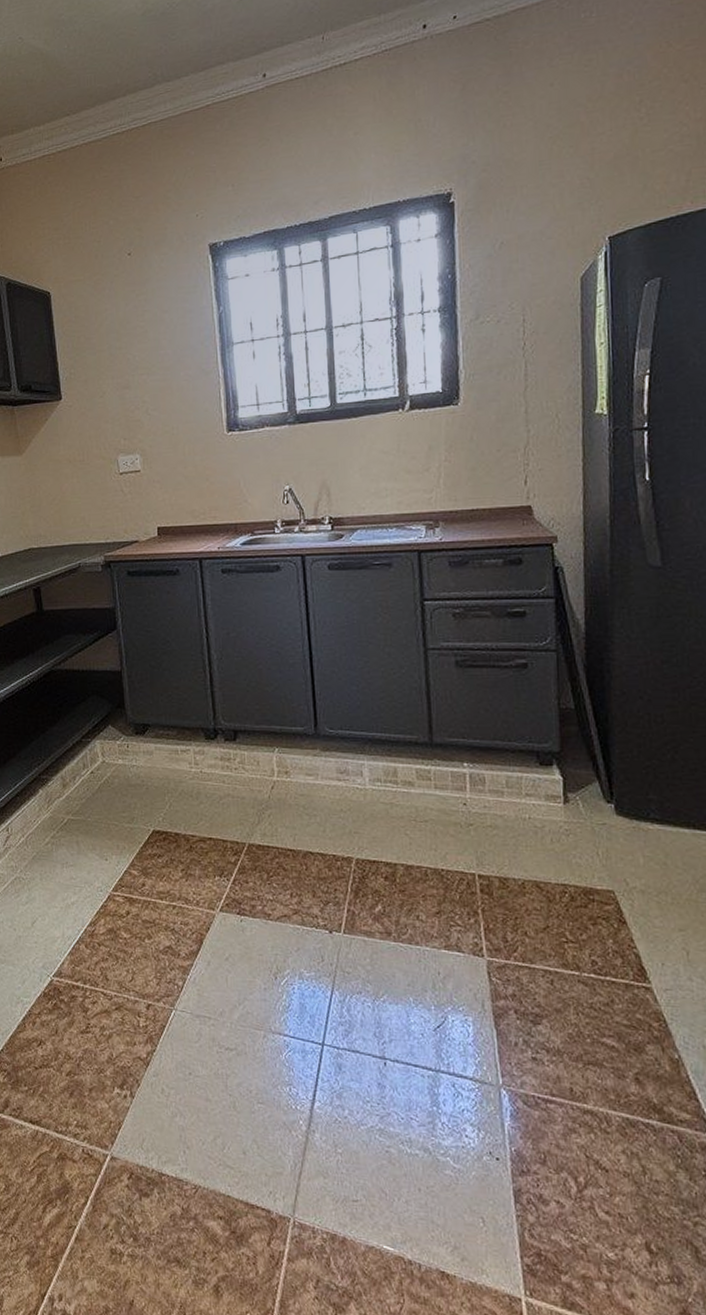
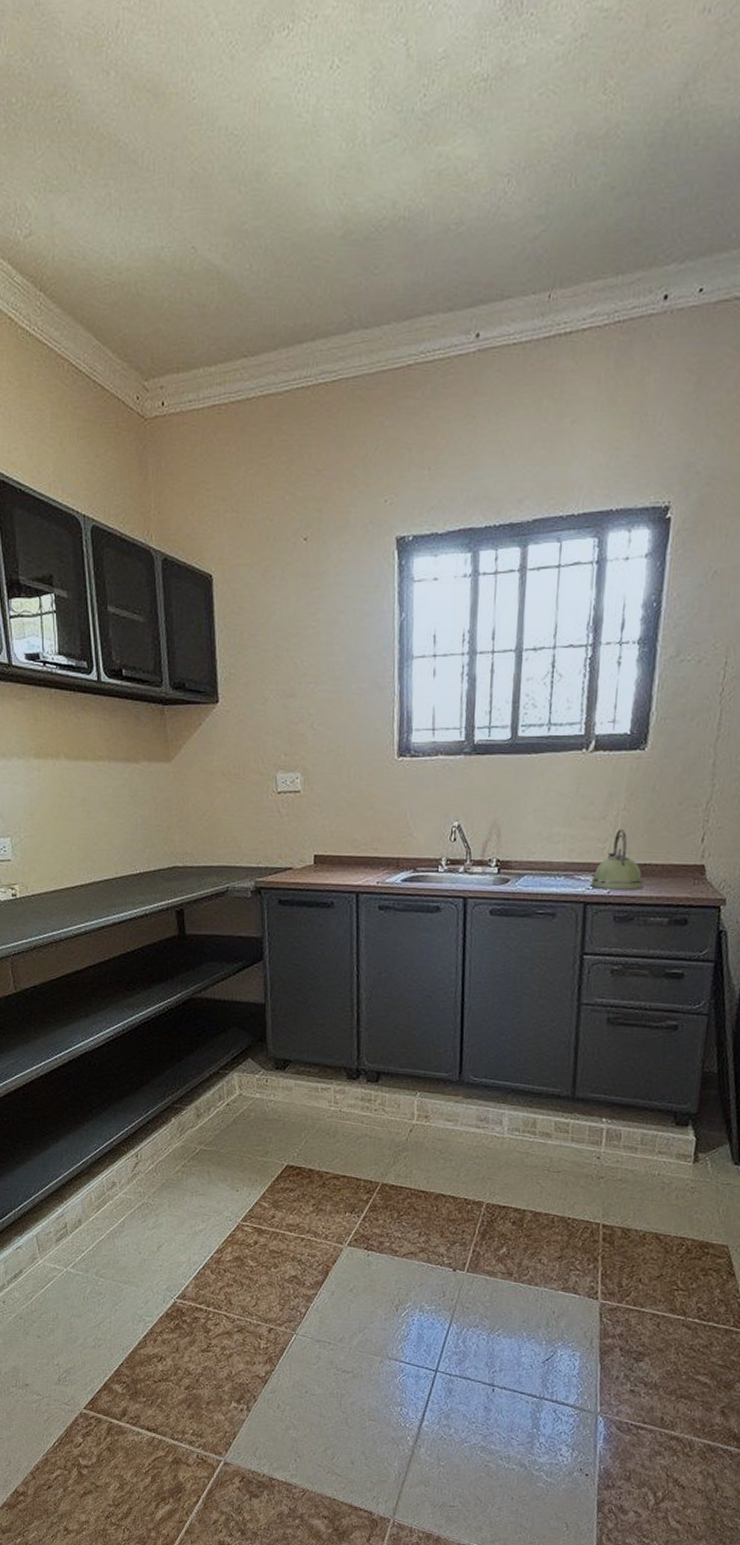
kettle: none [422,479,475,538] -> present [591,829,644,891]

